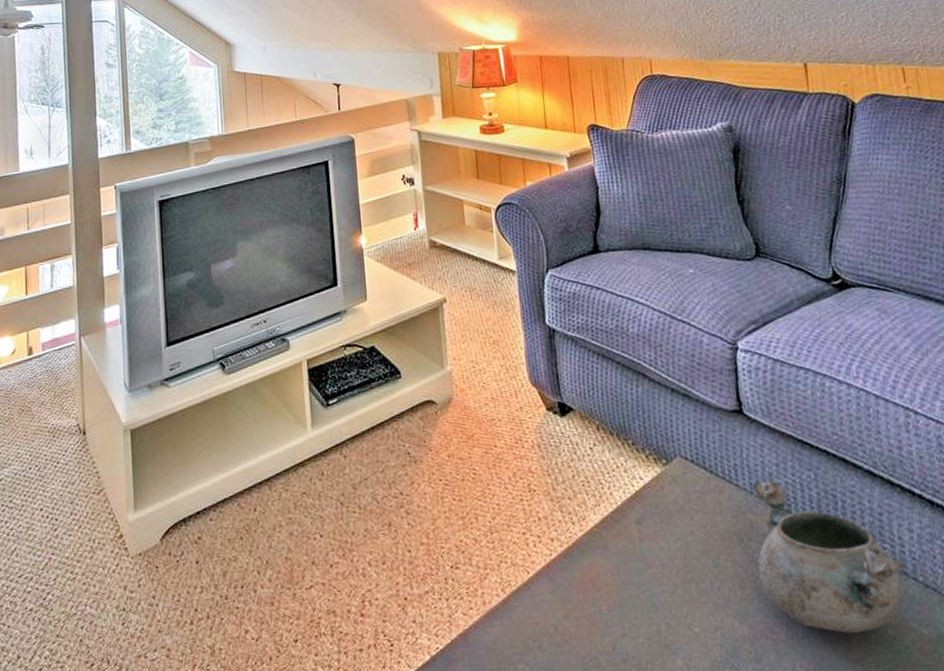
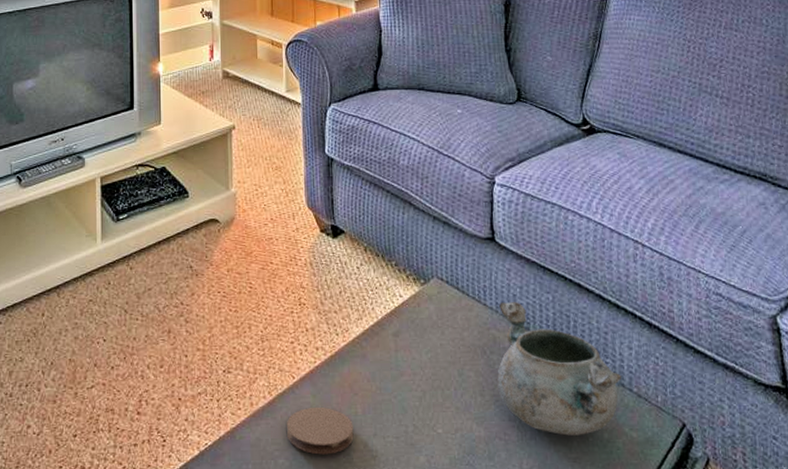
coaster: none [523,604,600,659] -> present [286,406,354,455]

